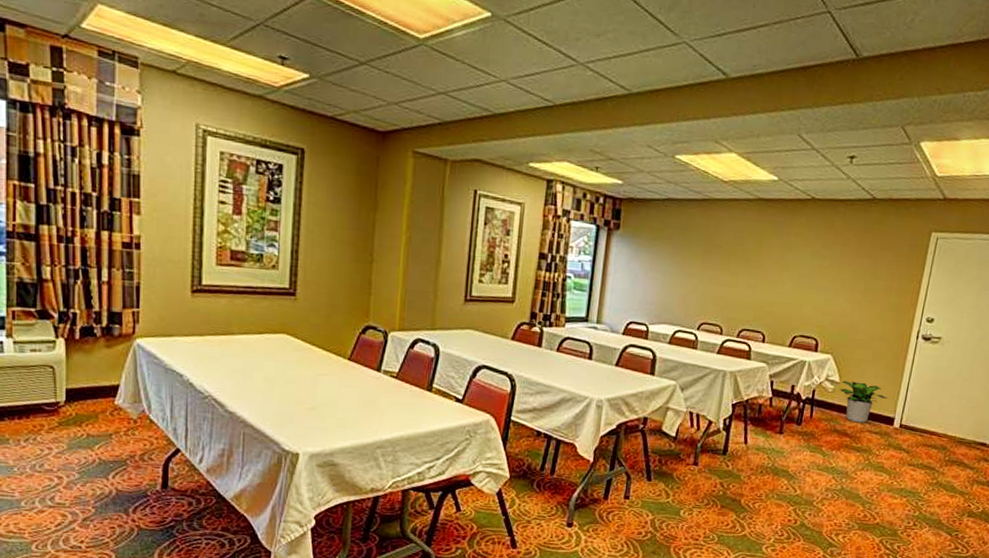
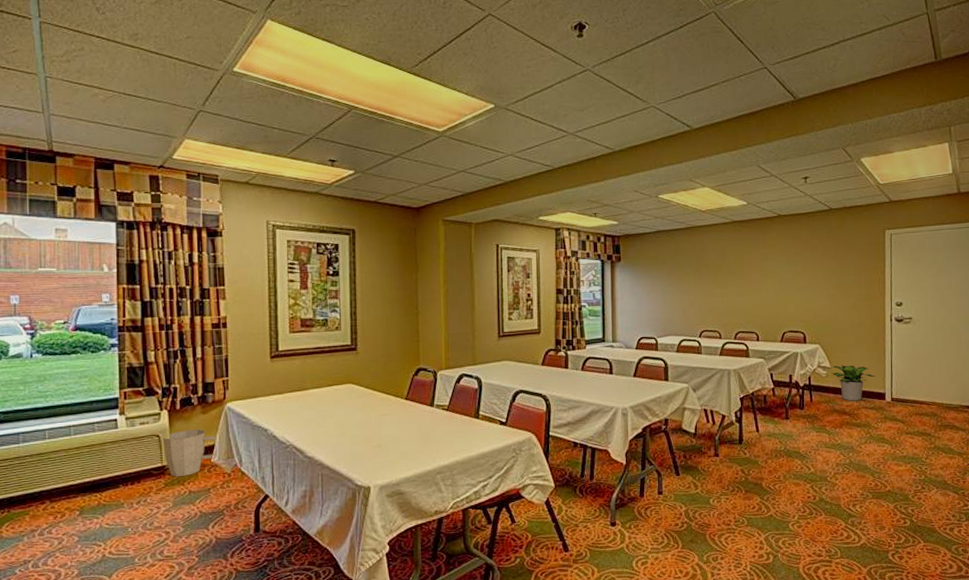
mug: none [58,364,122,417] -> present [163,429,216,477]

